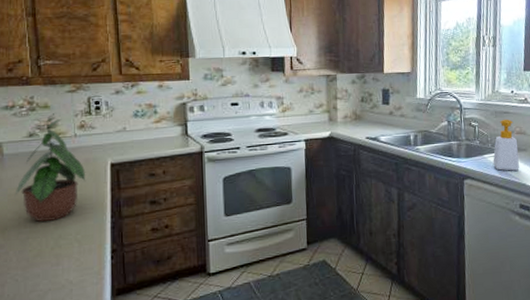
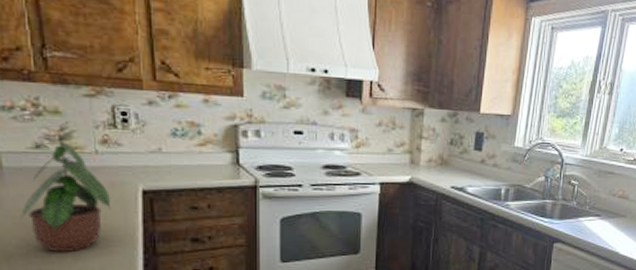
soap bottle: present [493,119,519,171] -> none [588,180,618,238]

